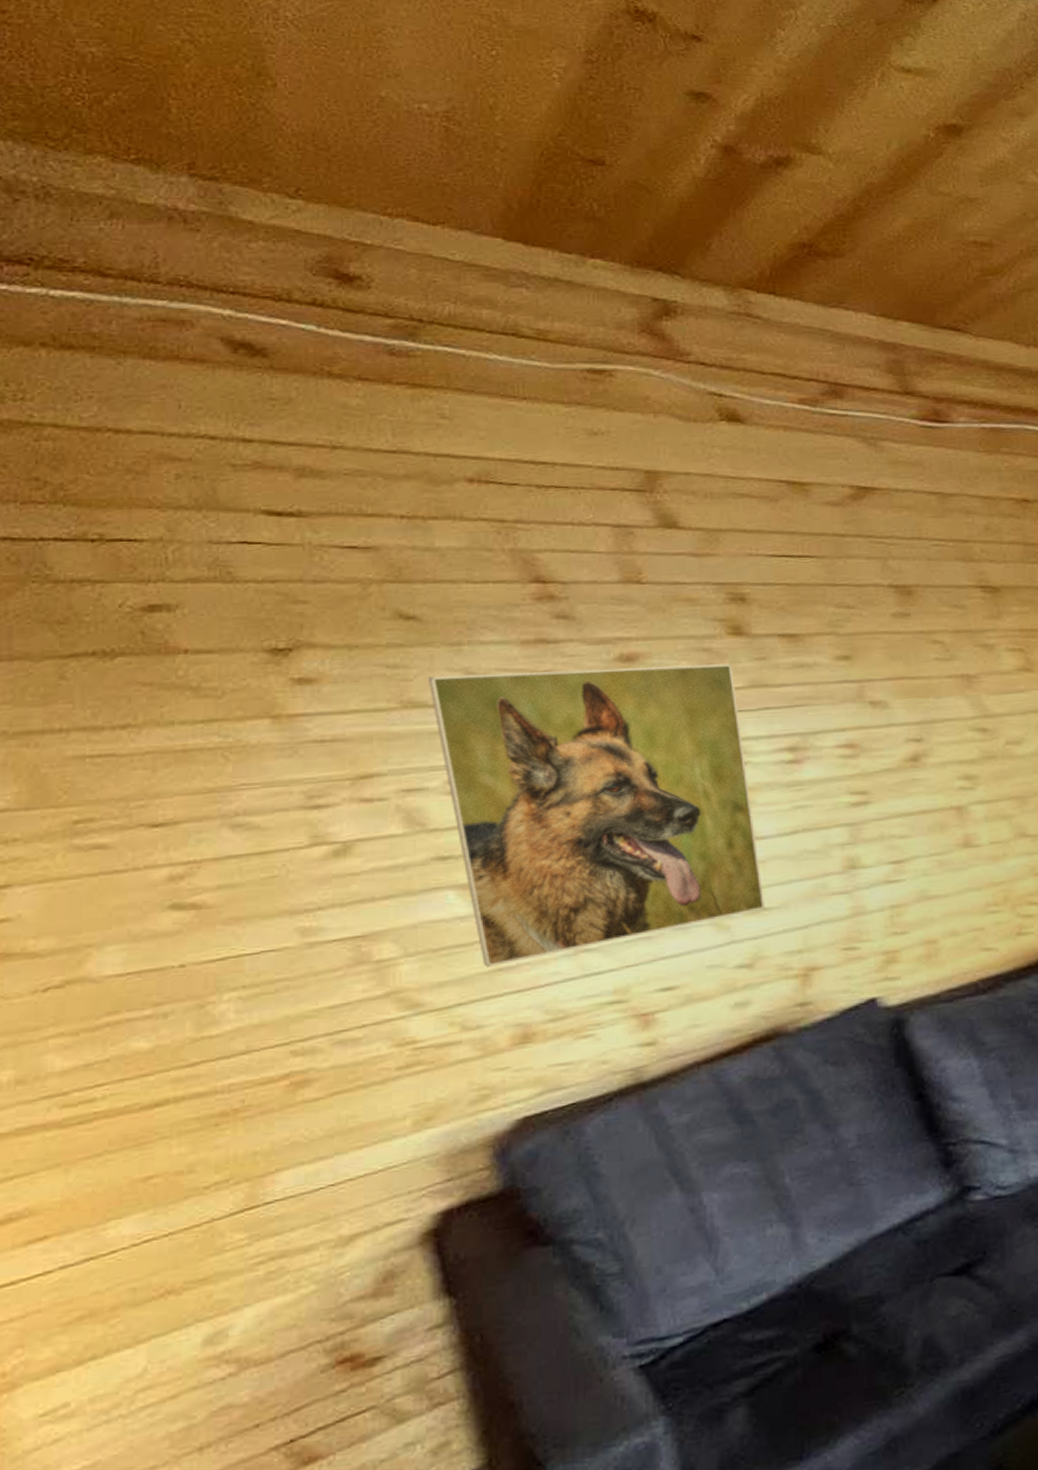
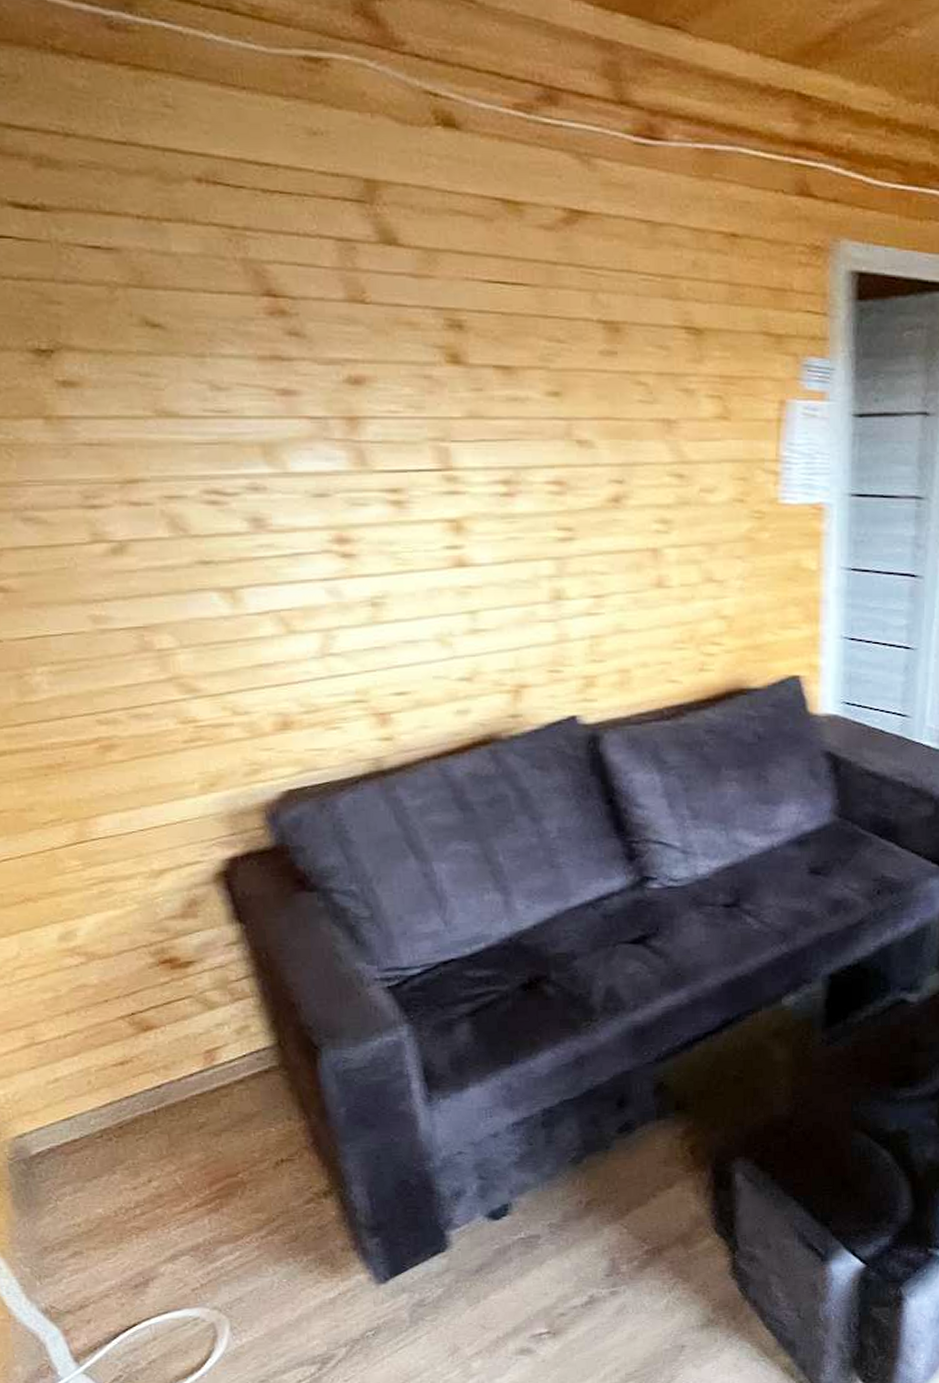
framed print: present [427,663,765,967] -> none [177,387,482,662]

